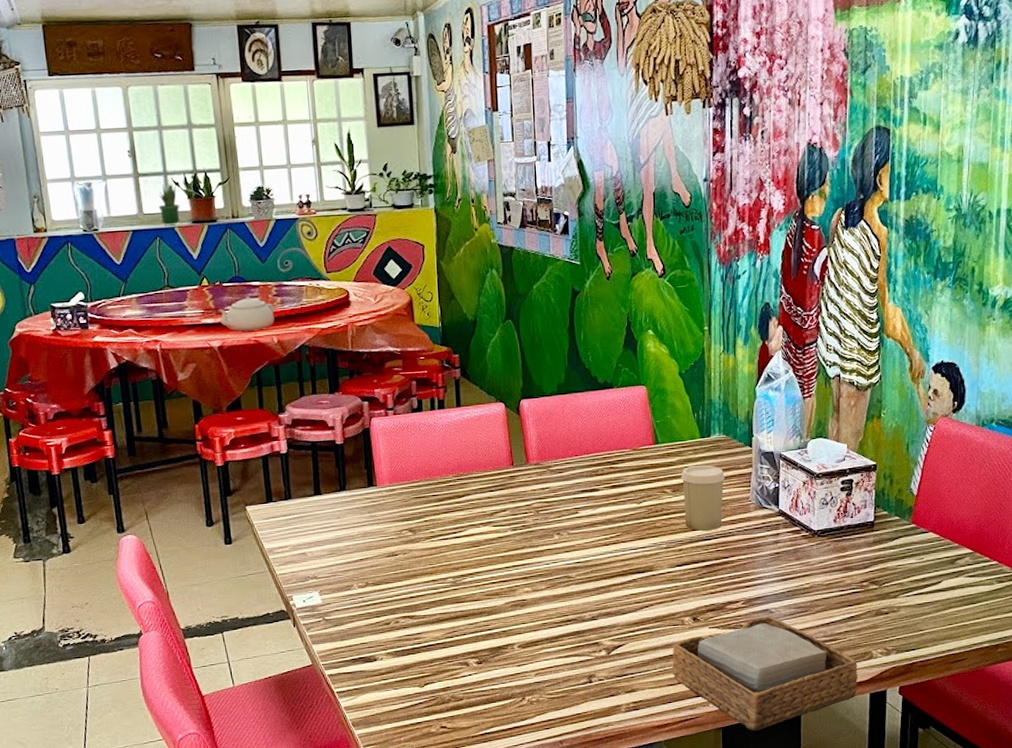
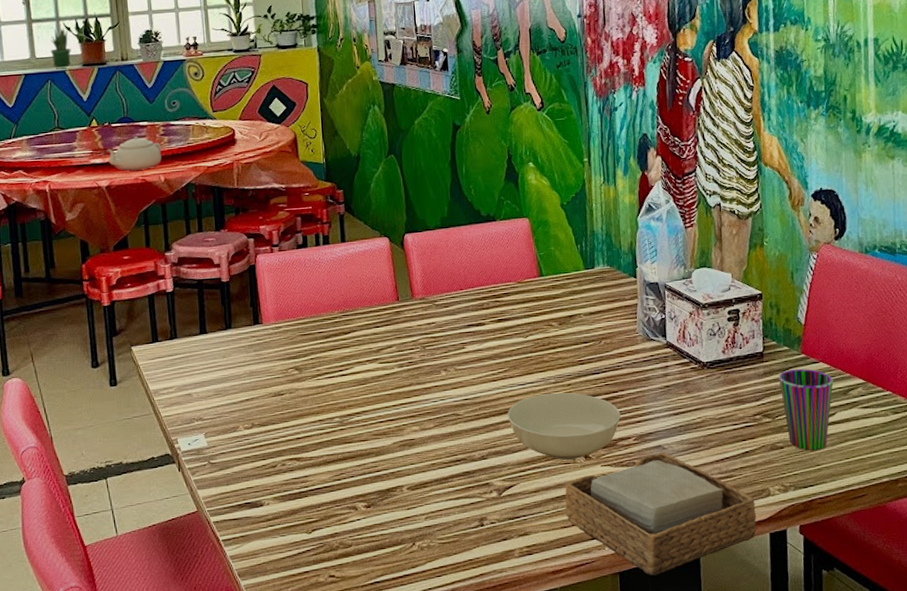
bowl: none [618,557,730,622] -> present [507,392,621,460]
cup: present [681,465,725,531] -> none [566,296,611,365]
cup: none [888,538,942,616] -> present [778,369,834,451]

